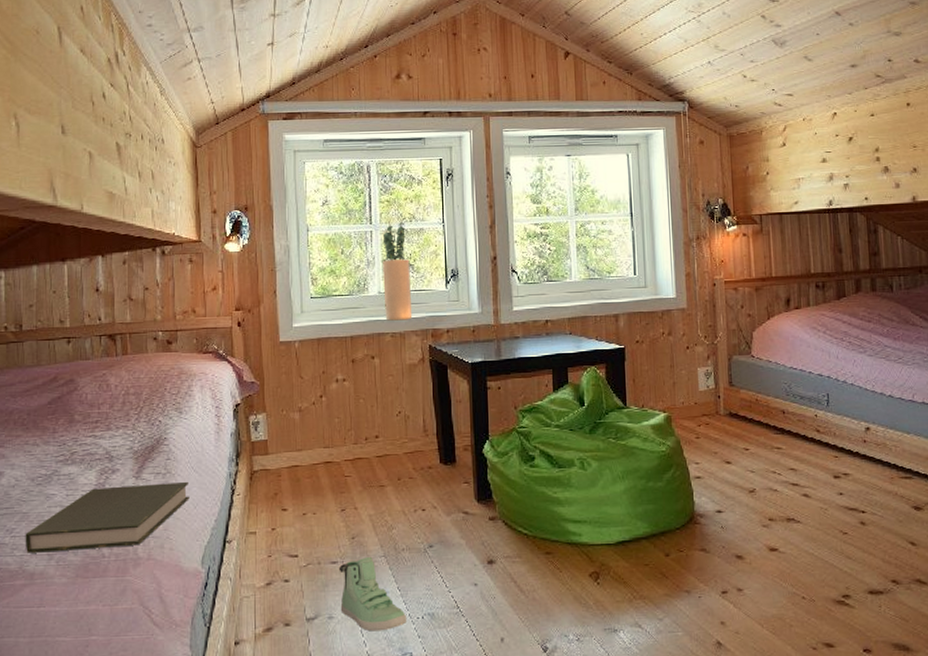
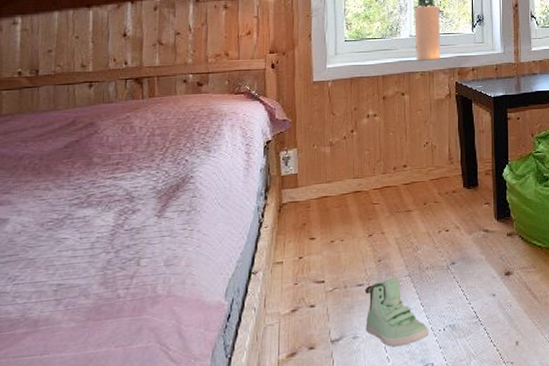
book: present [25,481,190,553] -> none [29,217,215,300]

